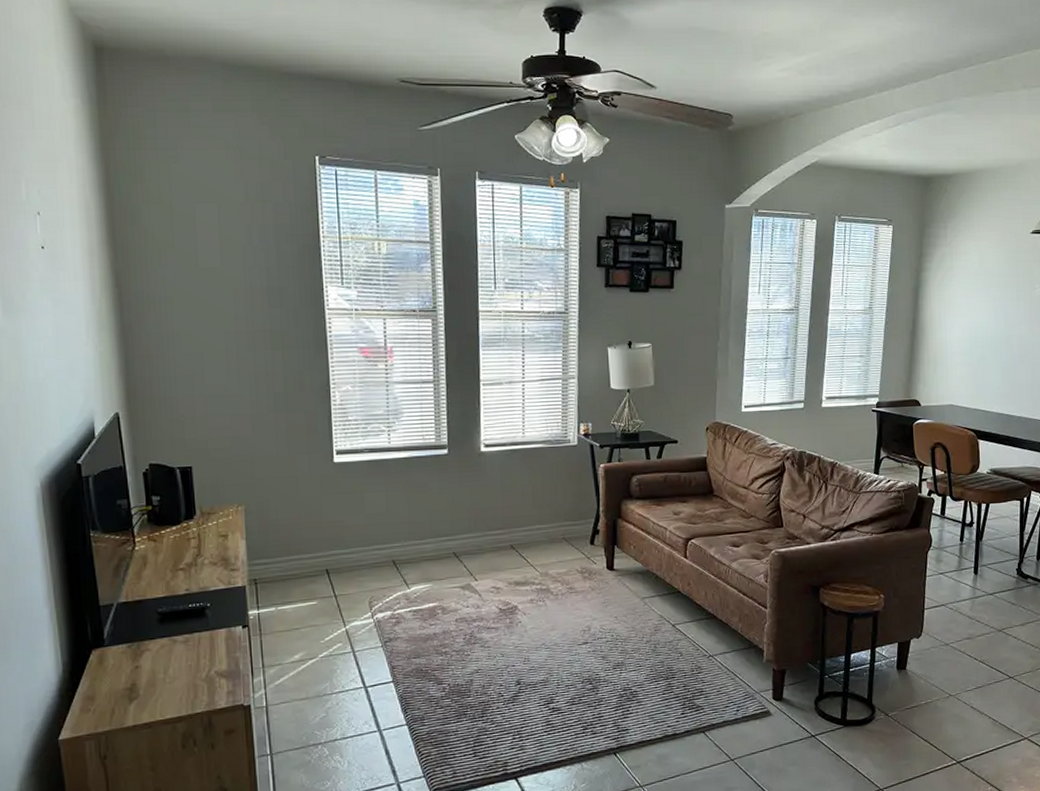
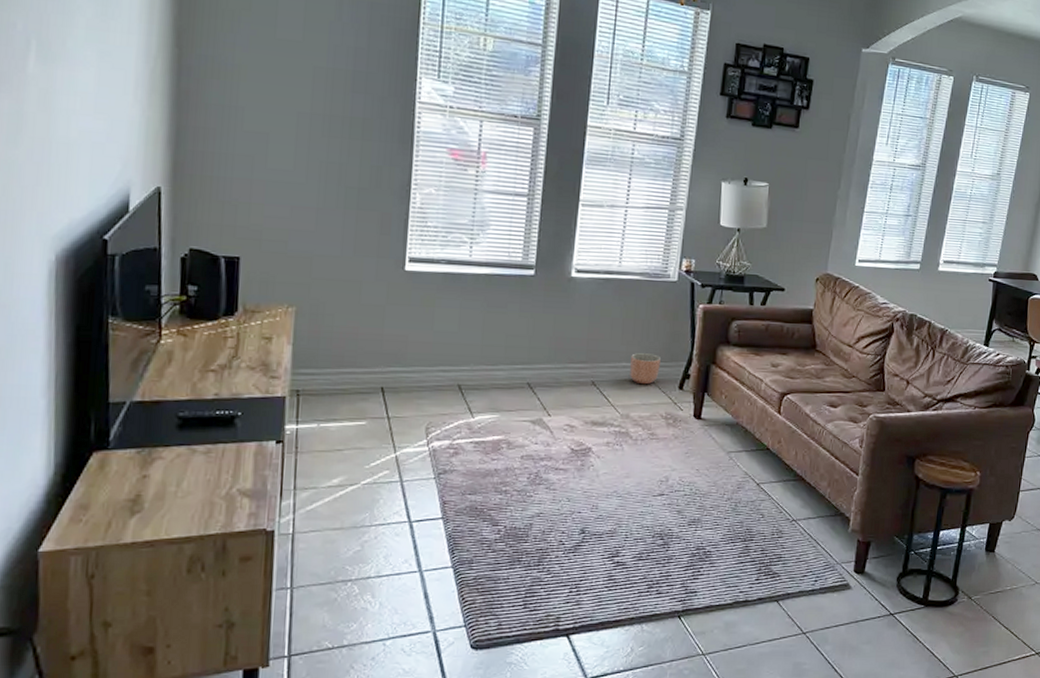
planter: none [543,514,571,544] -> present [630,353,660,385]

